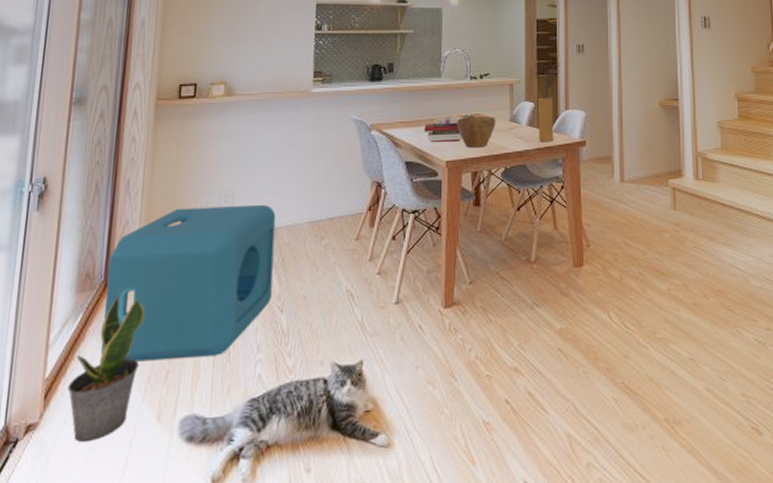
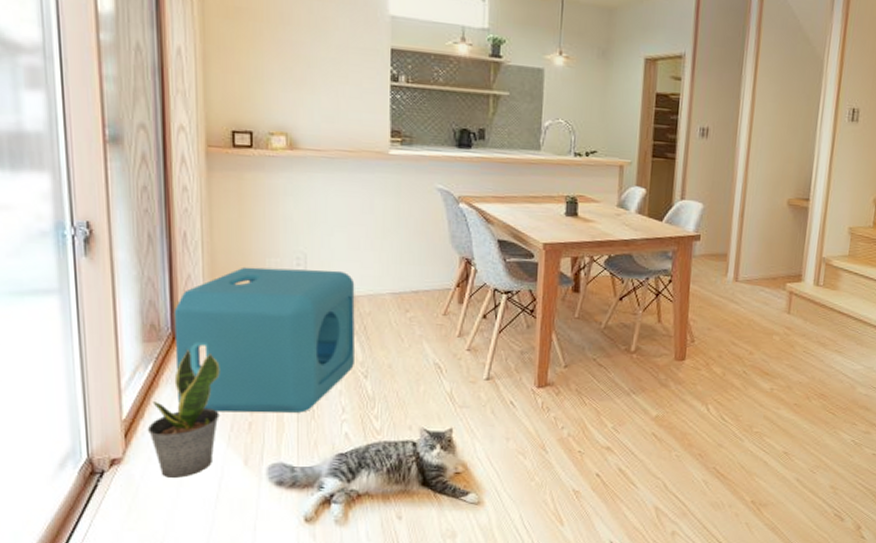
books: present [424,117,463,142] -> none [520,195,564,223]
bowl: present [457,116,496,148] -> none [557,197,602,232]
vase: present [535,59,561,143] -> none [648,141,680,233]

